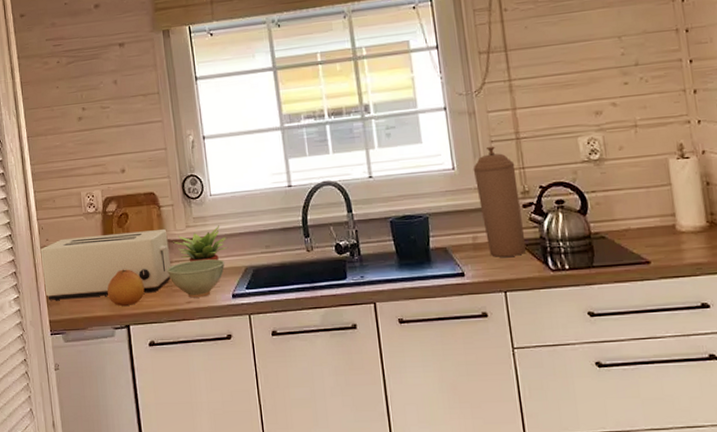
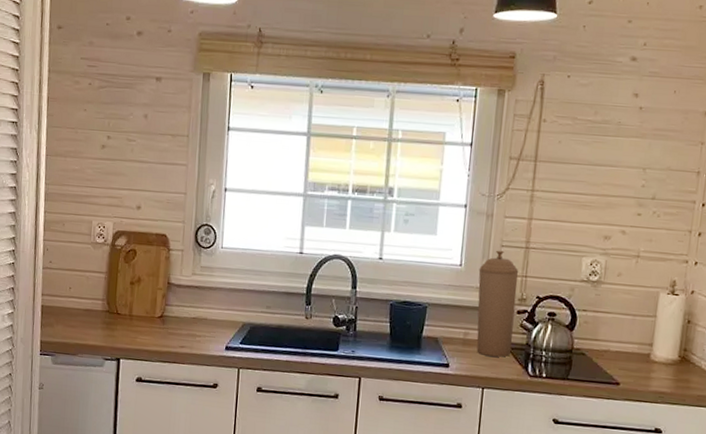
toaster: present [40,229,171,300] -> none [40,263,173,332]
fruit: present [107,269,145,307] -> none [102,304,141,340]
bowl: present [166,259,225,298] -> none [165,307,224,345]
succulent plant: present [172,225,229,262] -> none [175,278,231,312]

